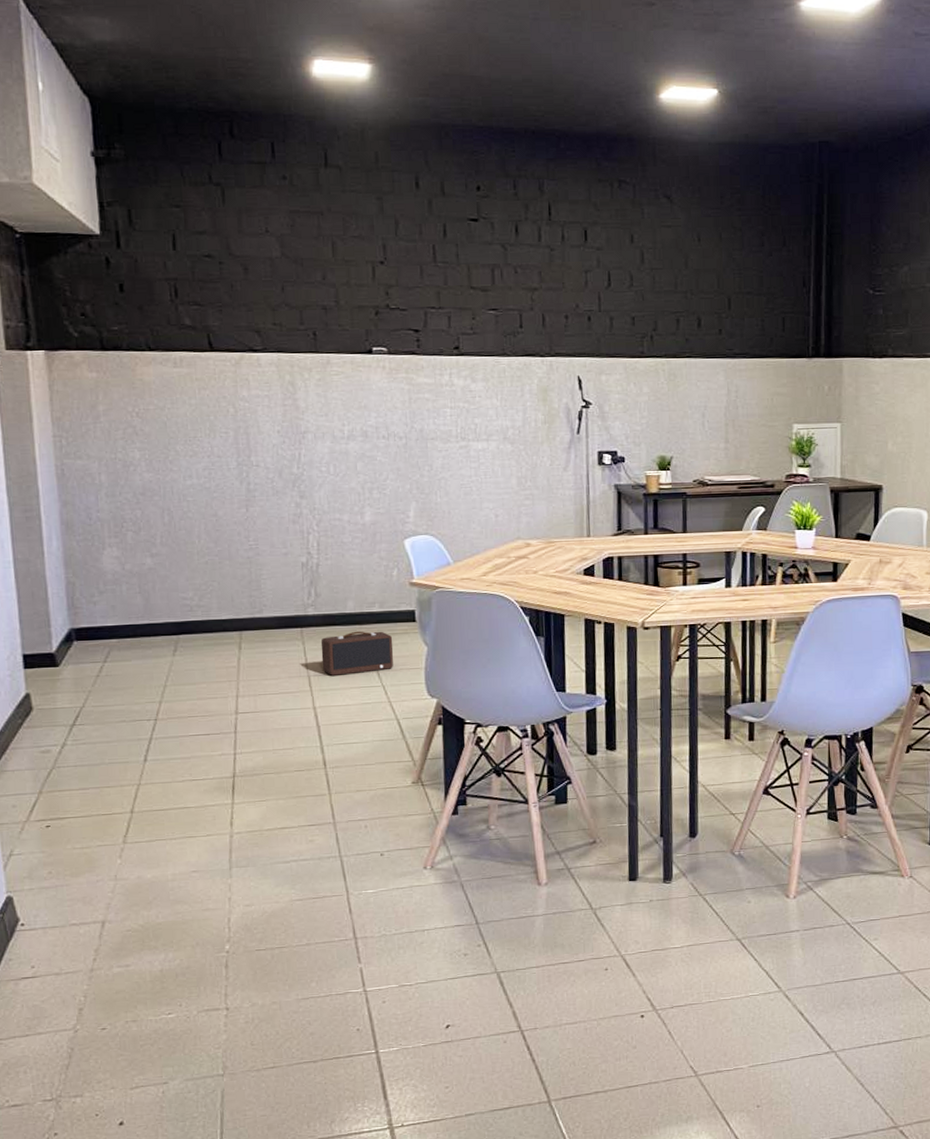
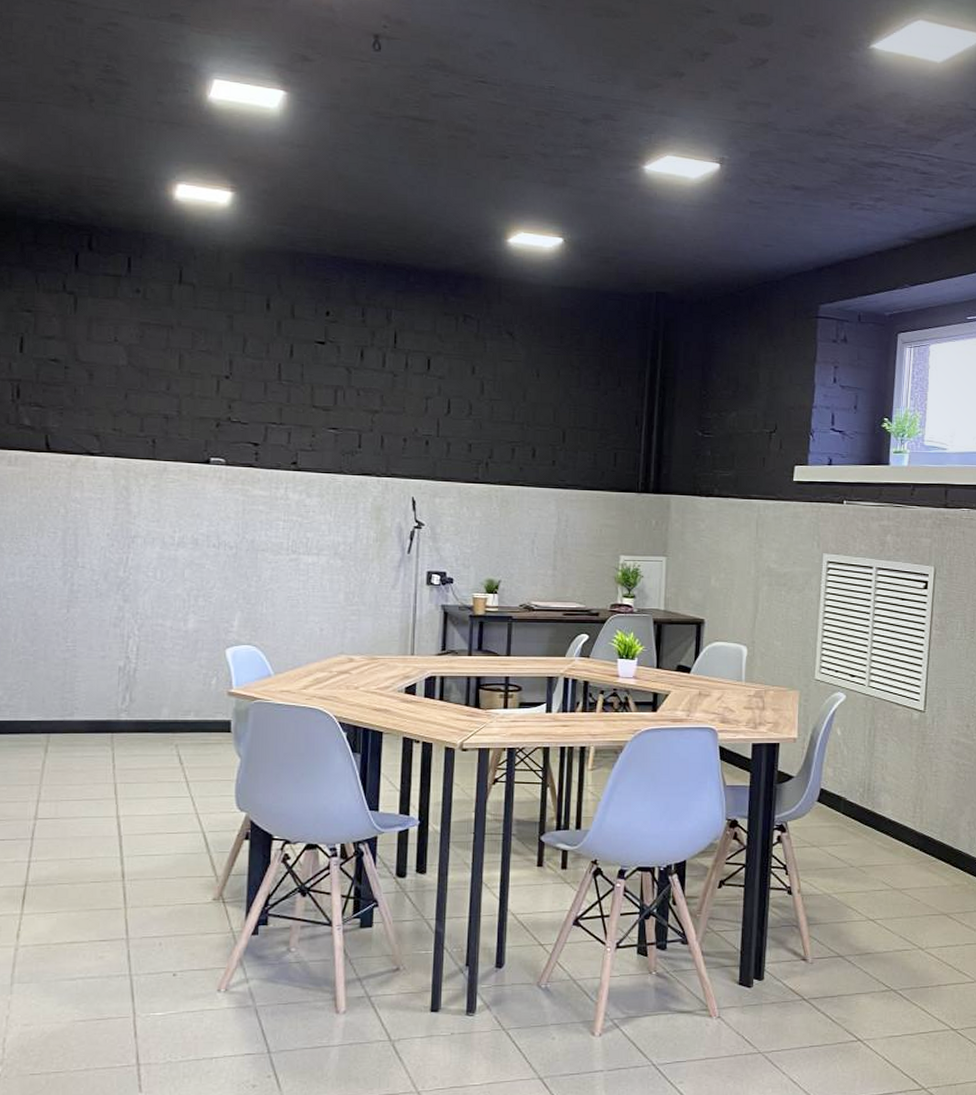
speaker: present [320,631,394,676] -> none [130,739,206,784]

